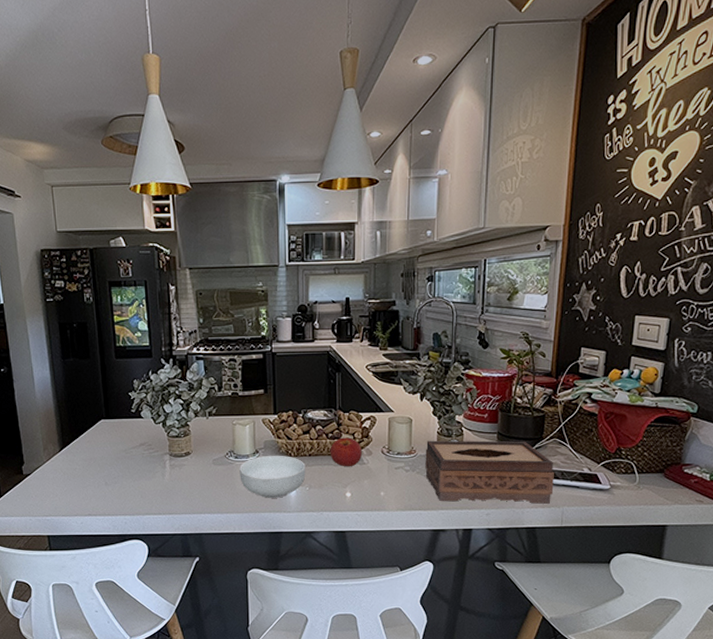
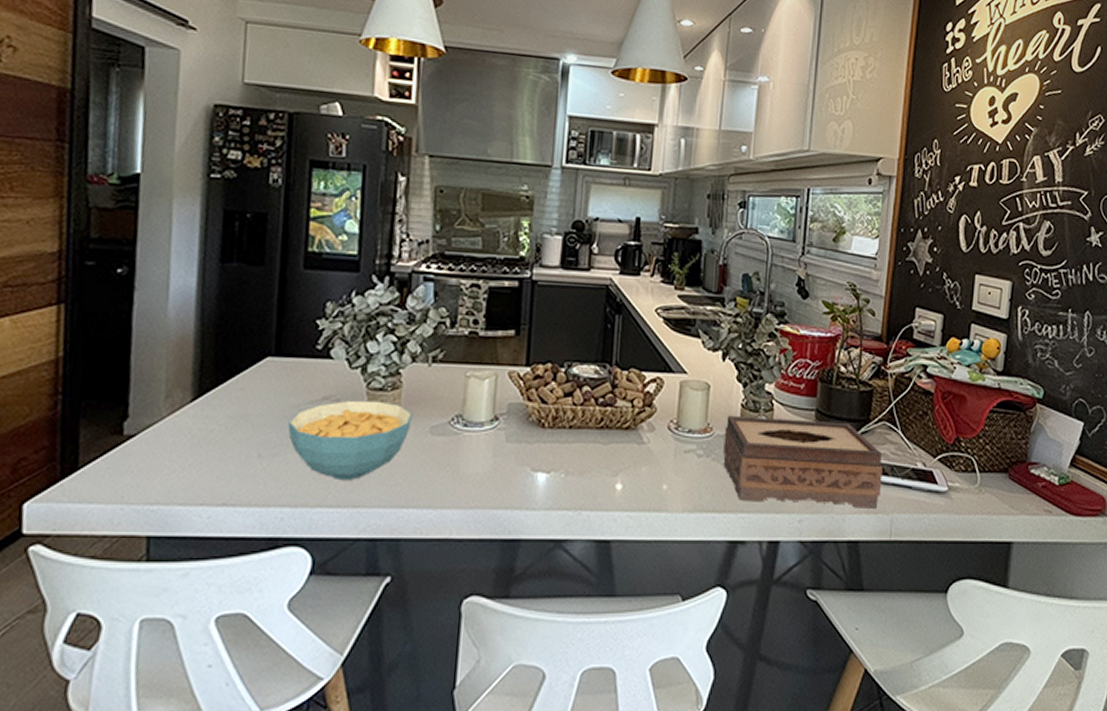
cereal bowl: none [121,444,200,497] -> present [287,400,412,480]
cereal bowl: present [239,455,306,498] -> none [467,424,563,488]
apple: present [330,437,362,467] -> none [598,404,642,447]

